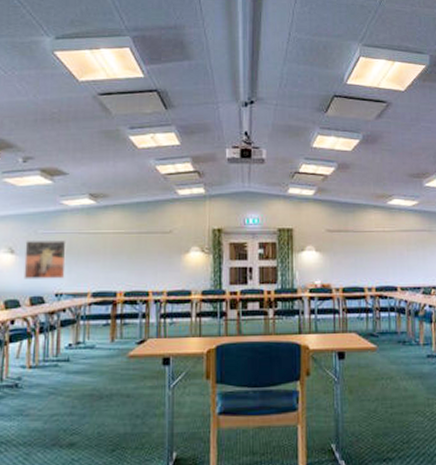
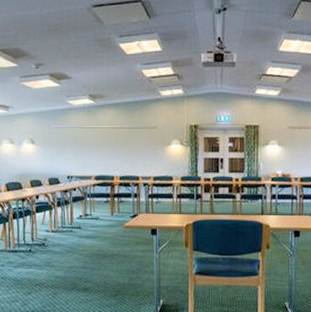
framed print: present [23,241,66,279] -> none [42,134,74,165]

